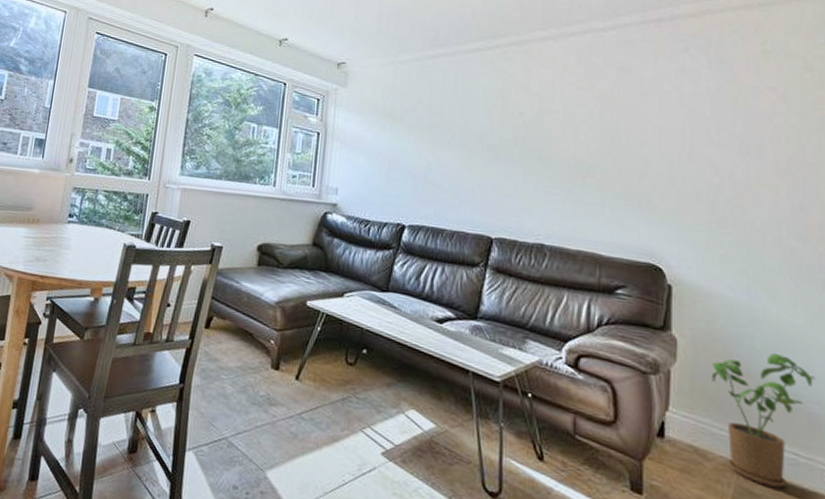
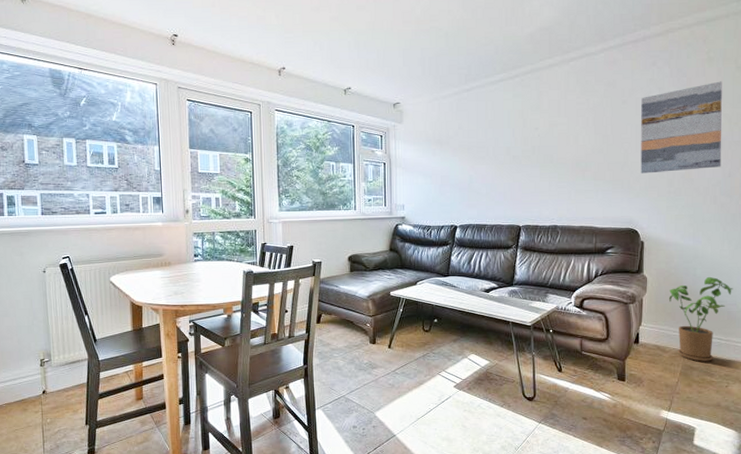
wall art: none [667,81,788,196] -> present [640,81,722,174]

